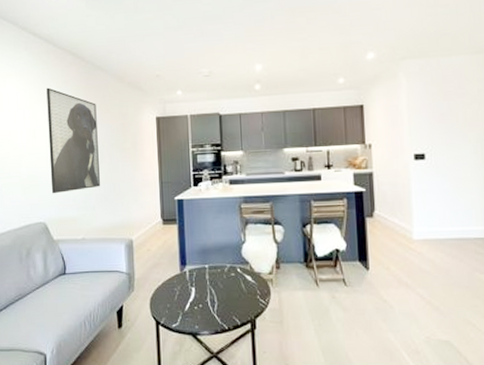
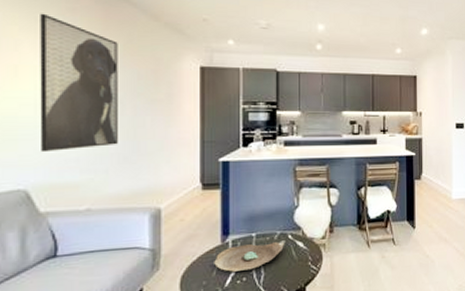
decorative bowl: none [175,274,234,298] -> present [214,242,284,272]

